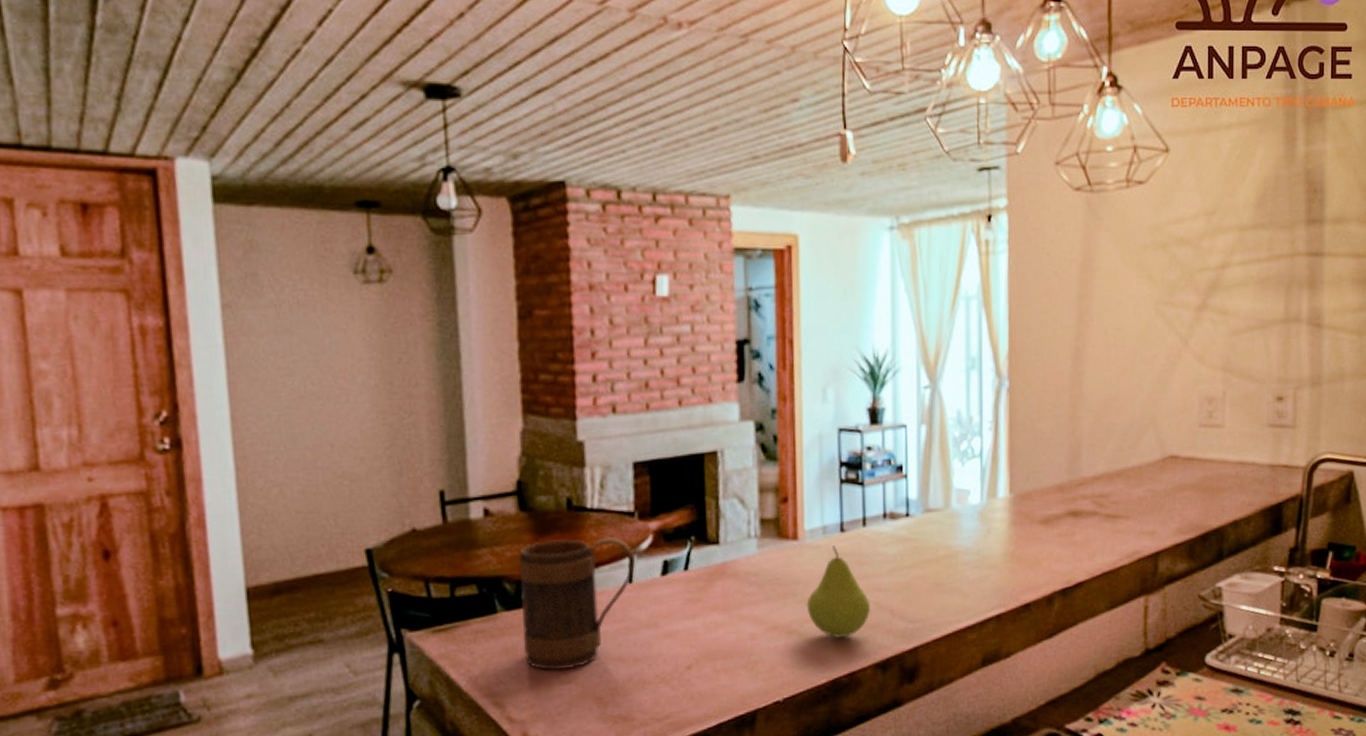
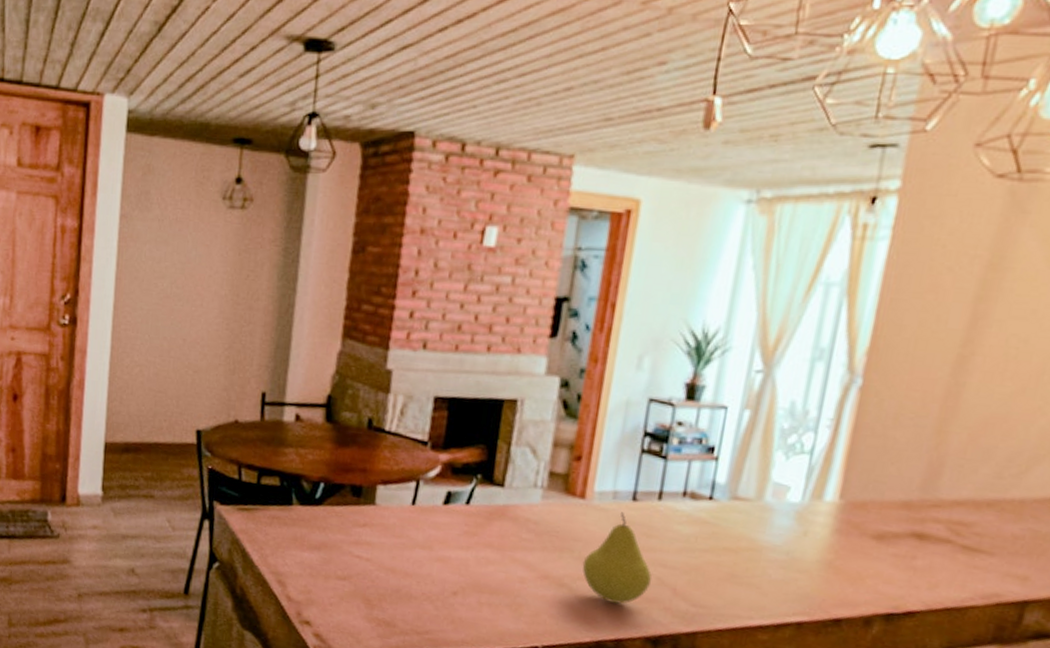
mug: present [519,536,636,671] -> none [309,452,422,569]

